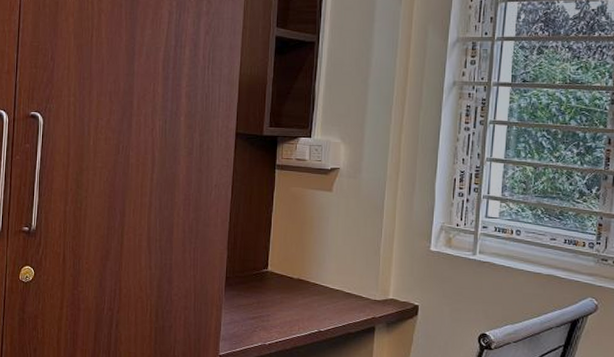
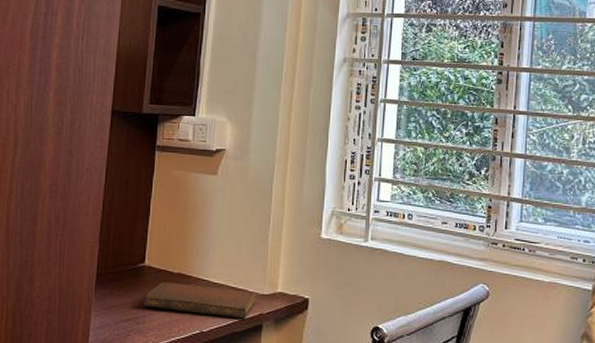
notebook: none [267,286,370,321] -> present [143,283,257,319]

